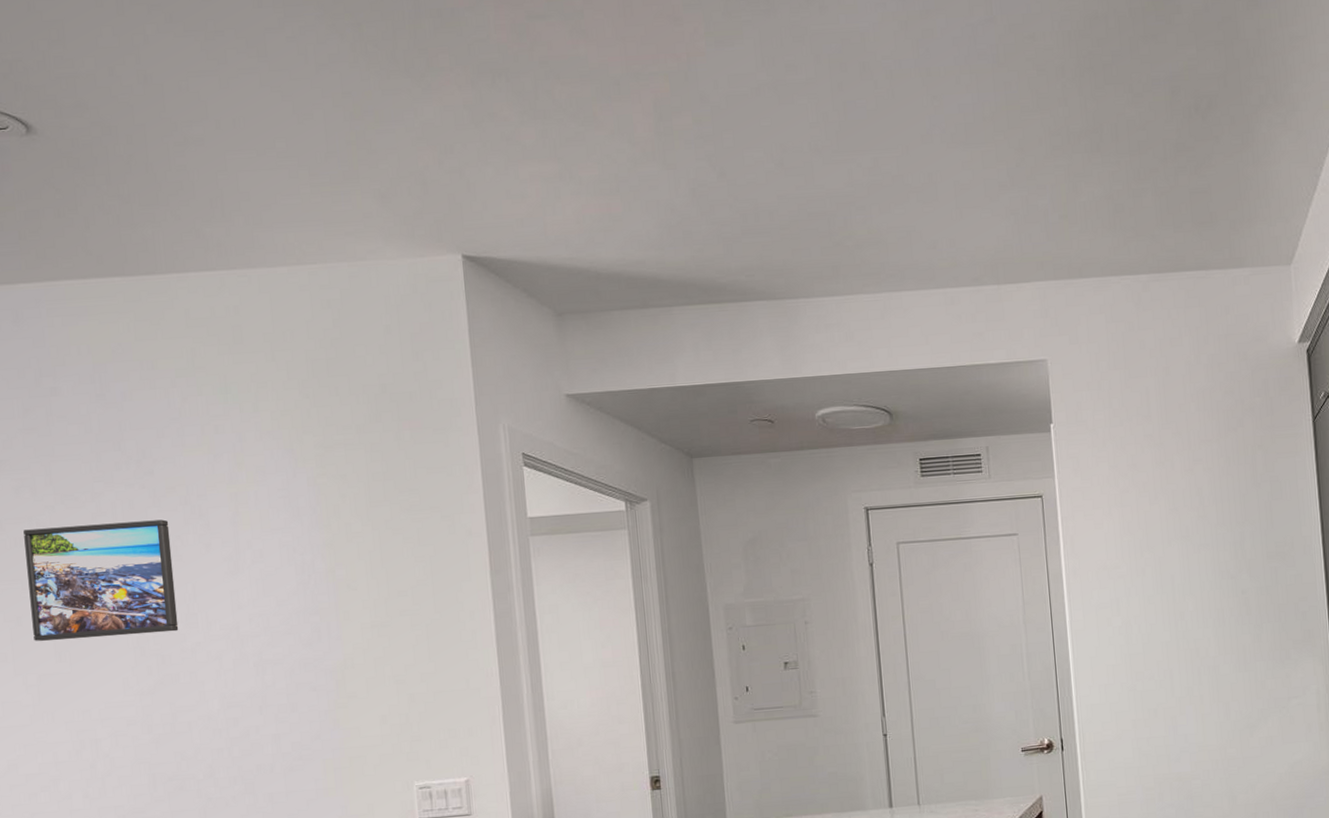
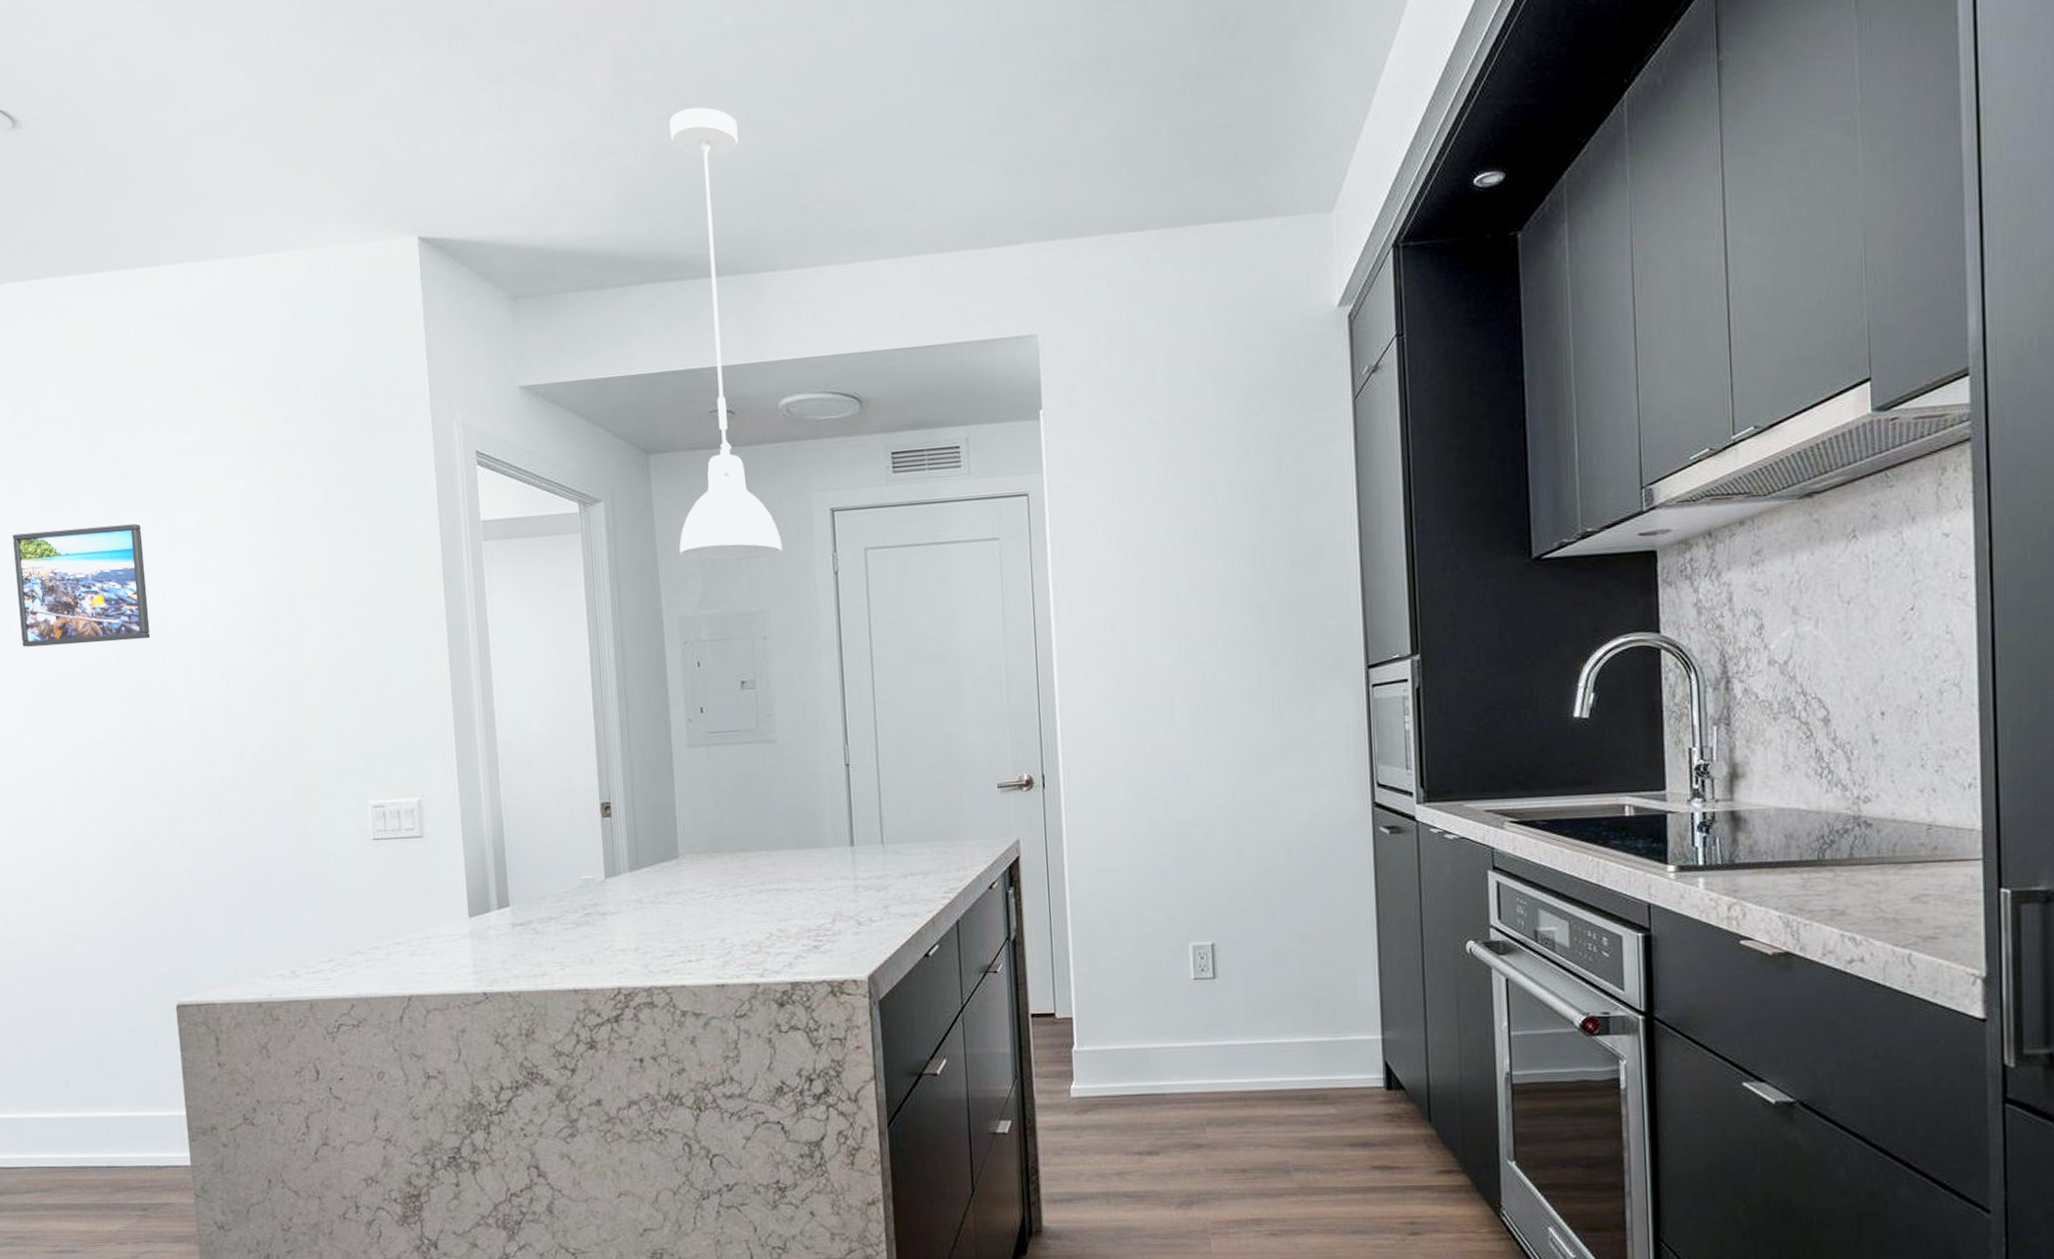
pendant light: none [708,151,821,554] -> present [669,107,782,561]

